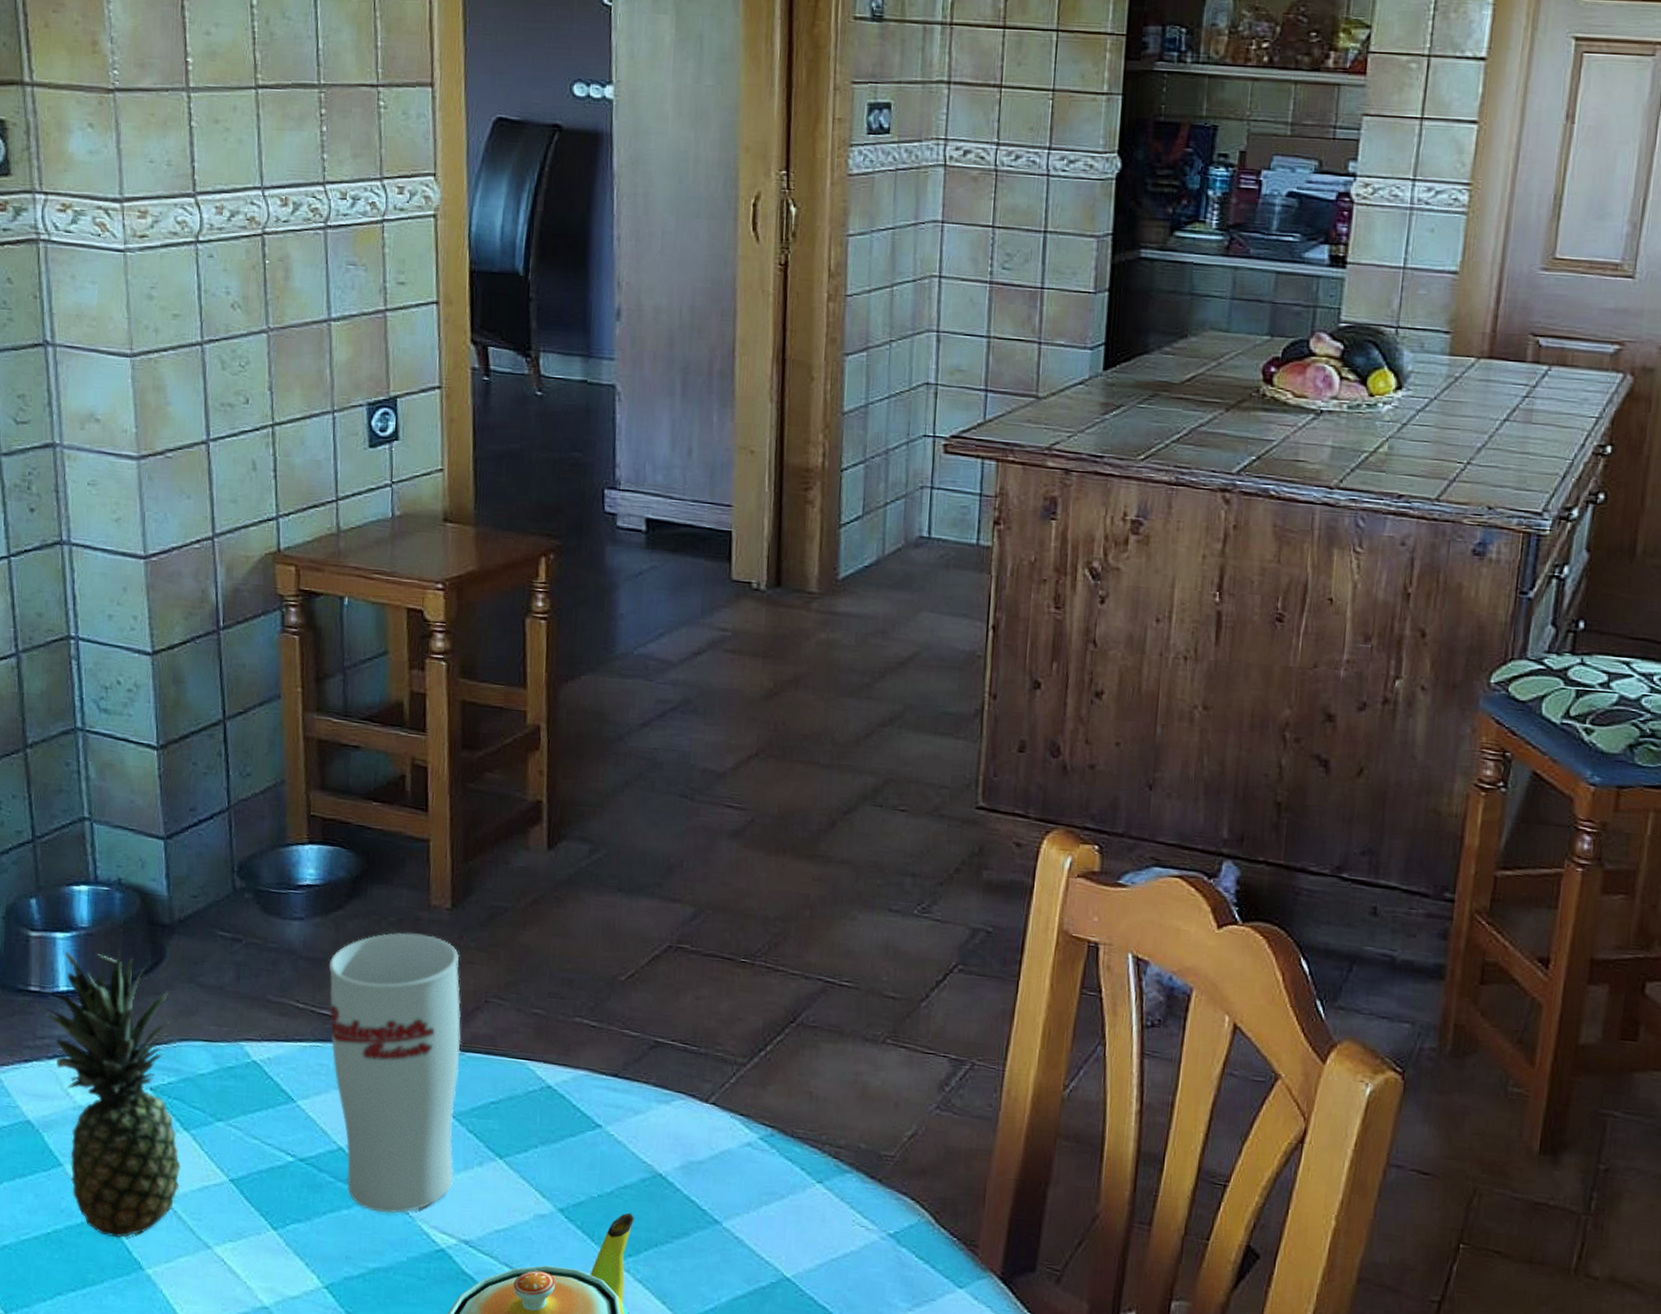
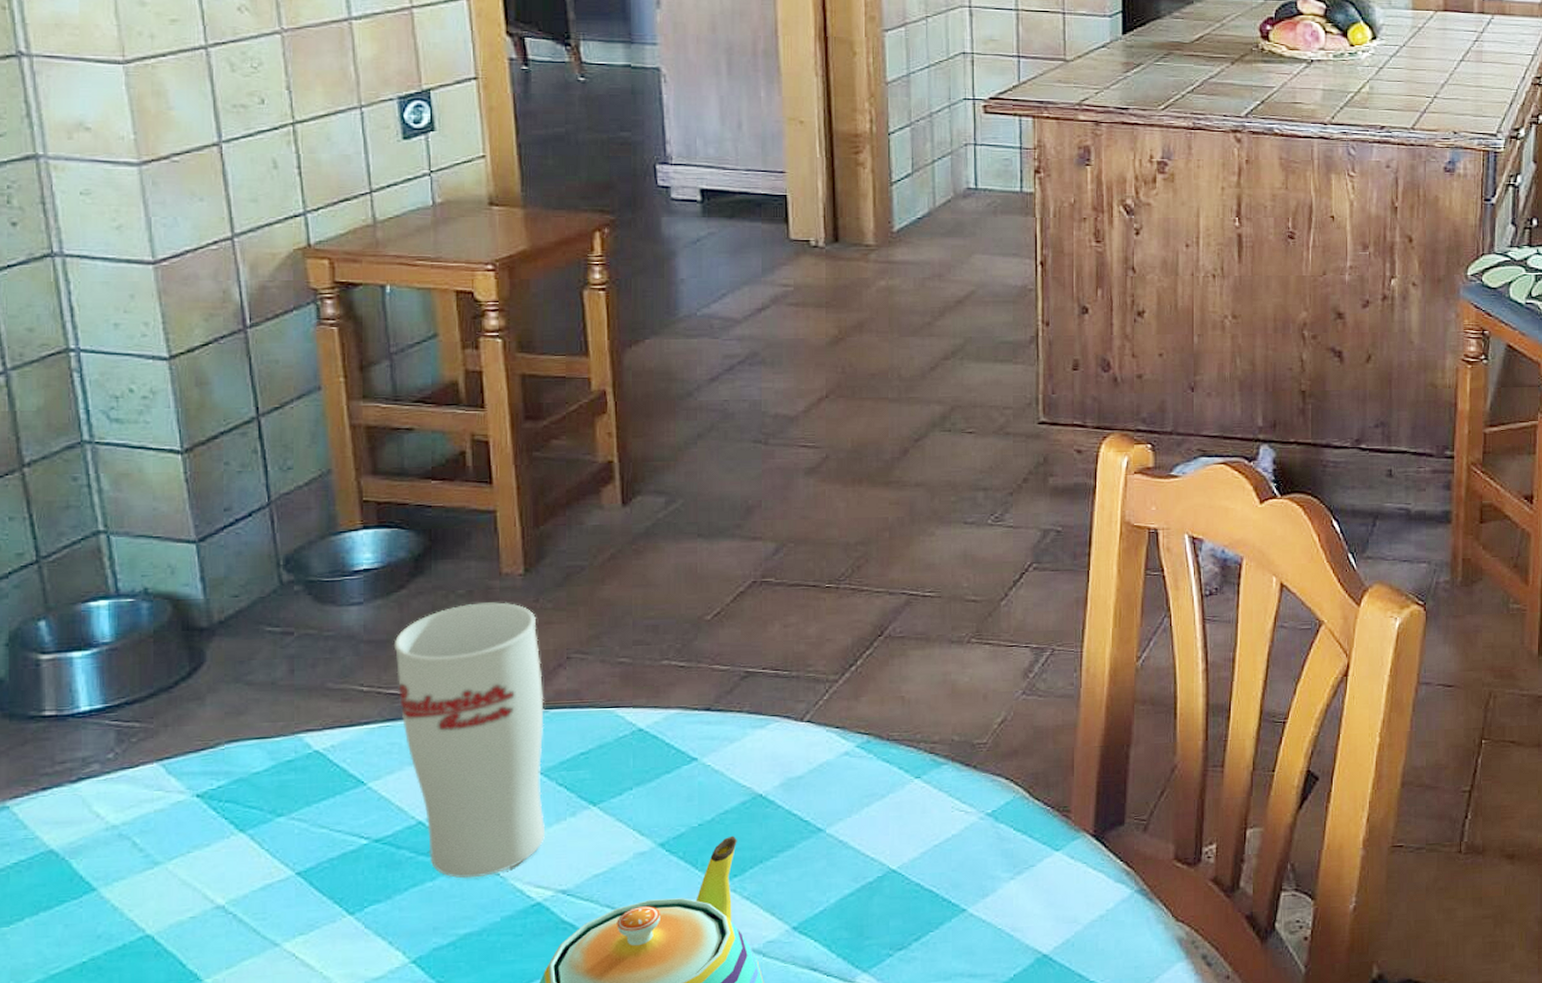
fruit: present [36,949,181,1238] -> none [53,660,238,954]

